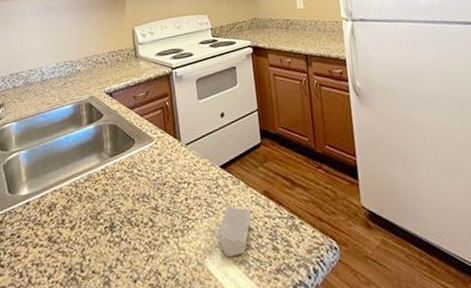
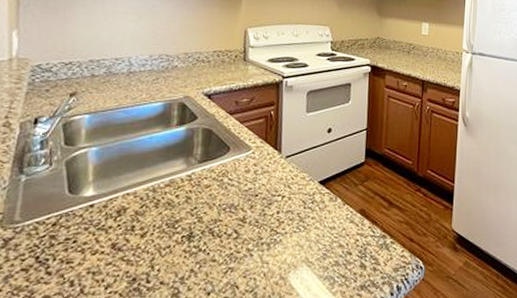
soap bar: present [219,205,251,256] -> none [307,221,344,271]

